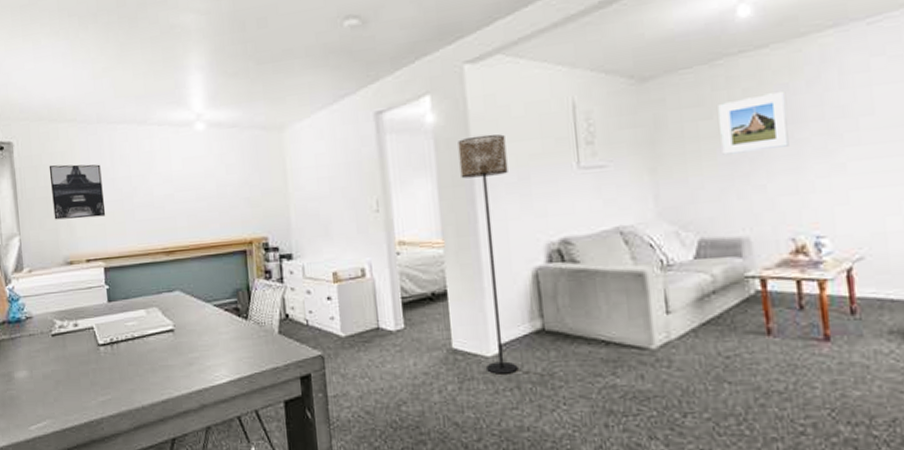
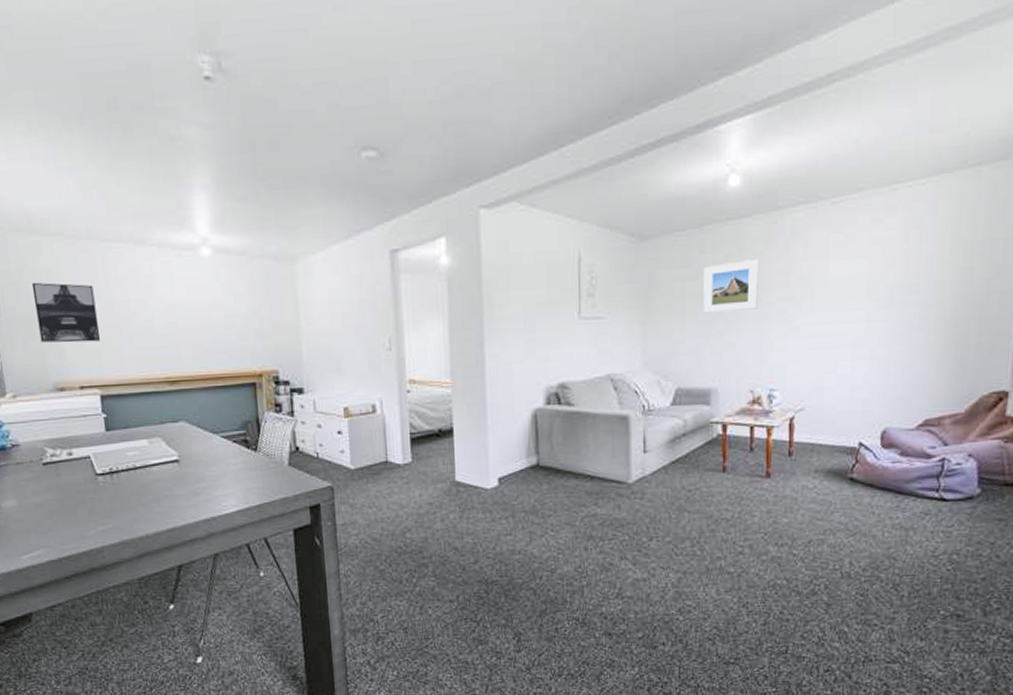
floor lamp: present [458,134,518,374] -> none [470,280,516,505]

